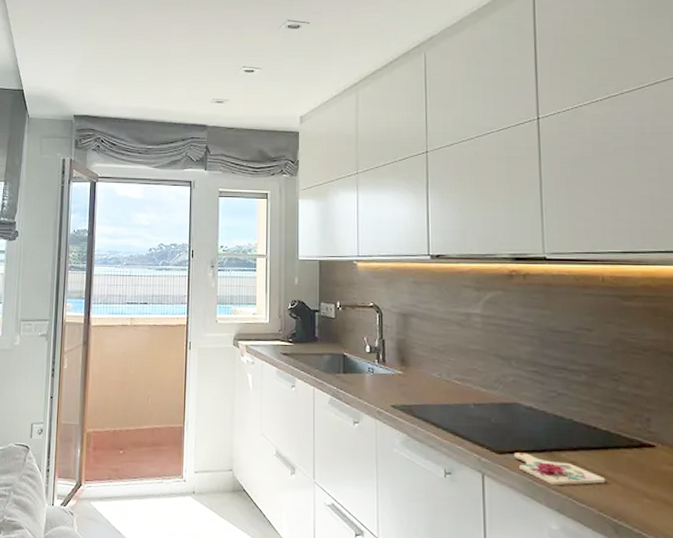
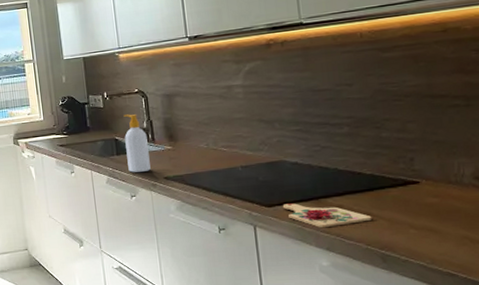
soap bottle: none [354,329,378,397] -> present [123,114,151,173]

